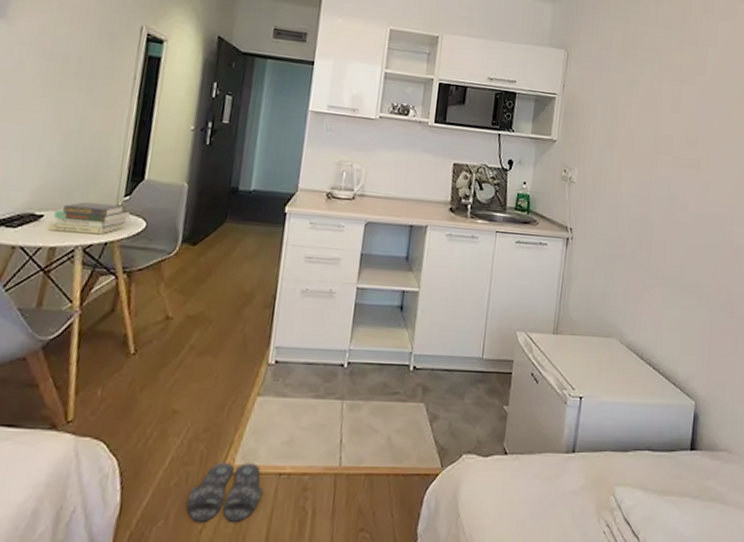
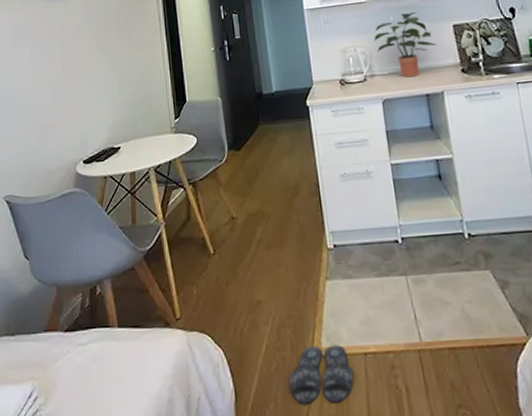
books: present [47,201,130,235] -> none [125,127,183,159]
potted plant: none [373,140,434,206] -> present [373,11,437,78]

